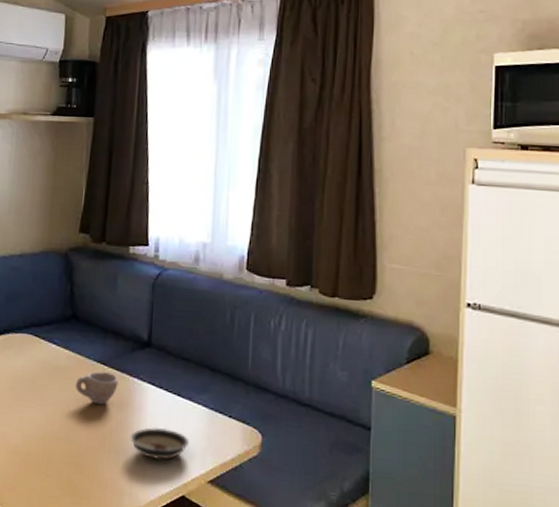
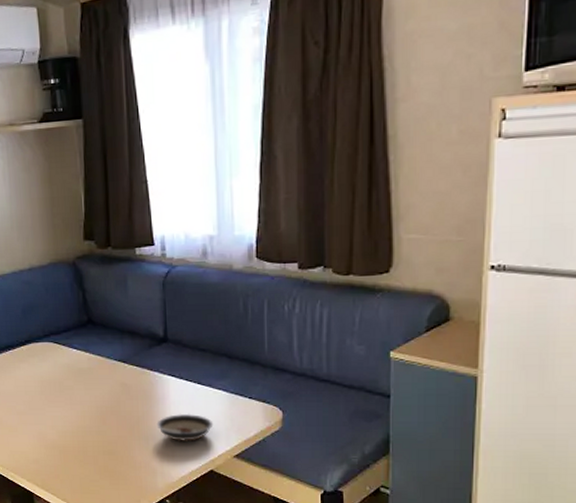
cup: present [76,371,119,405] -> none [100,369,140,399]

